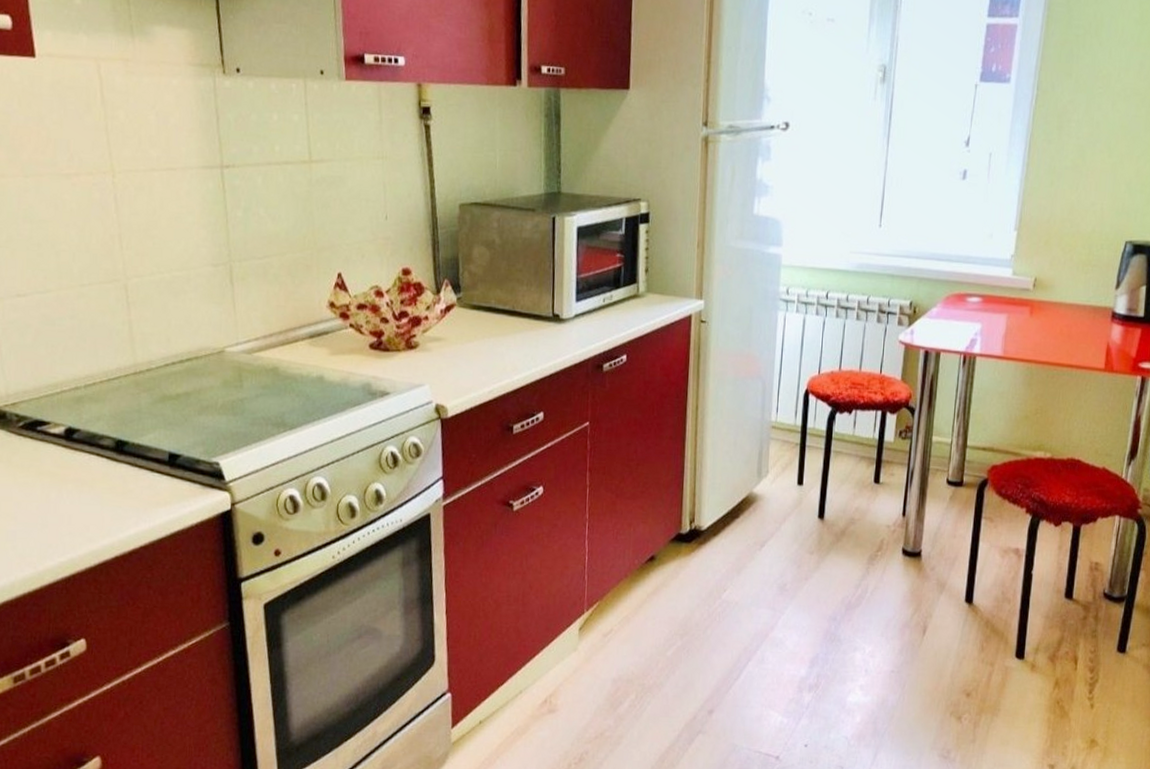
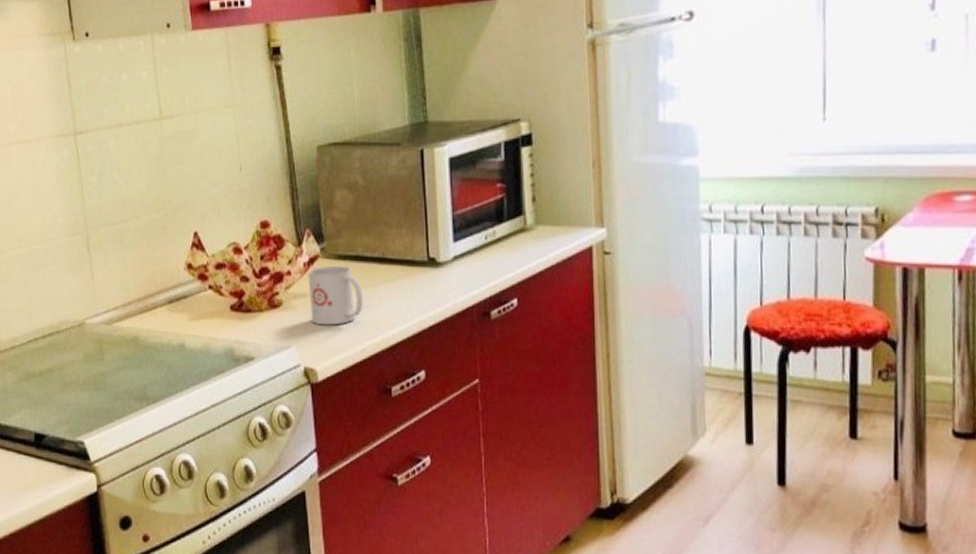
mug: none [444,314,493,368] -> present [308,266,363,326]

